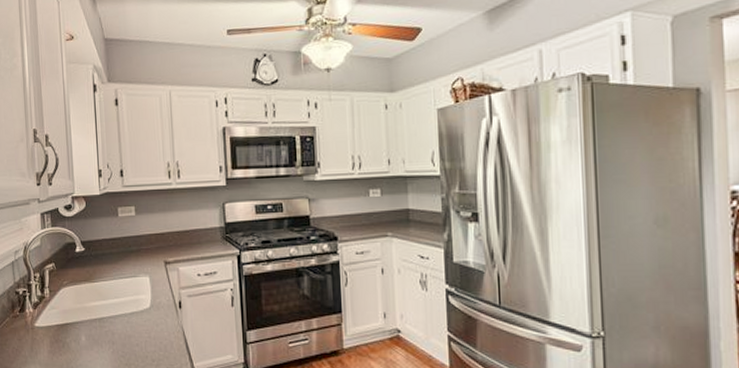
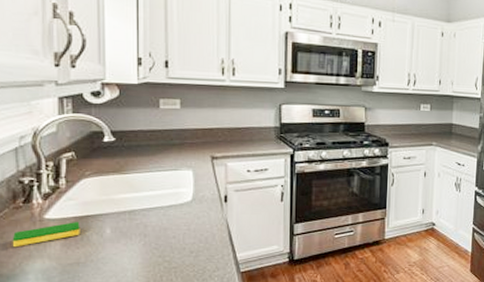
dish sponge: none [12,330,62,354] -> present [12,222,80,248]

